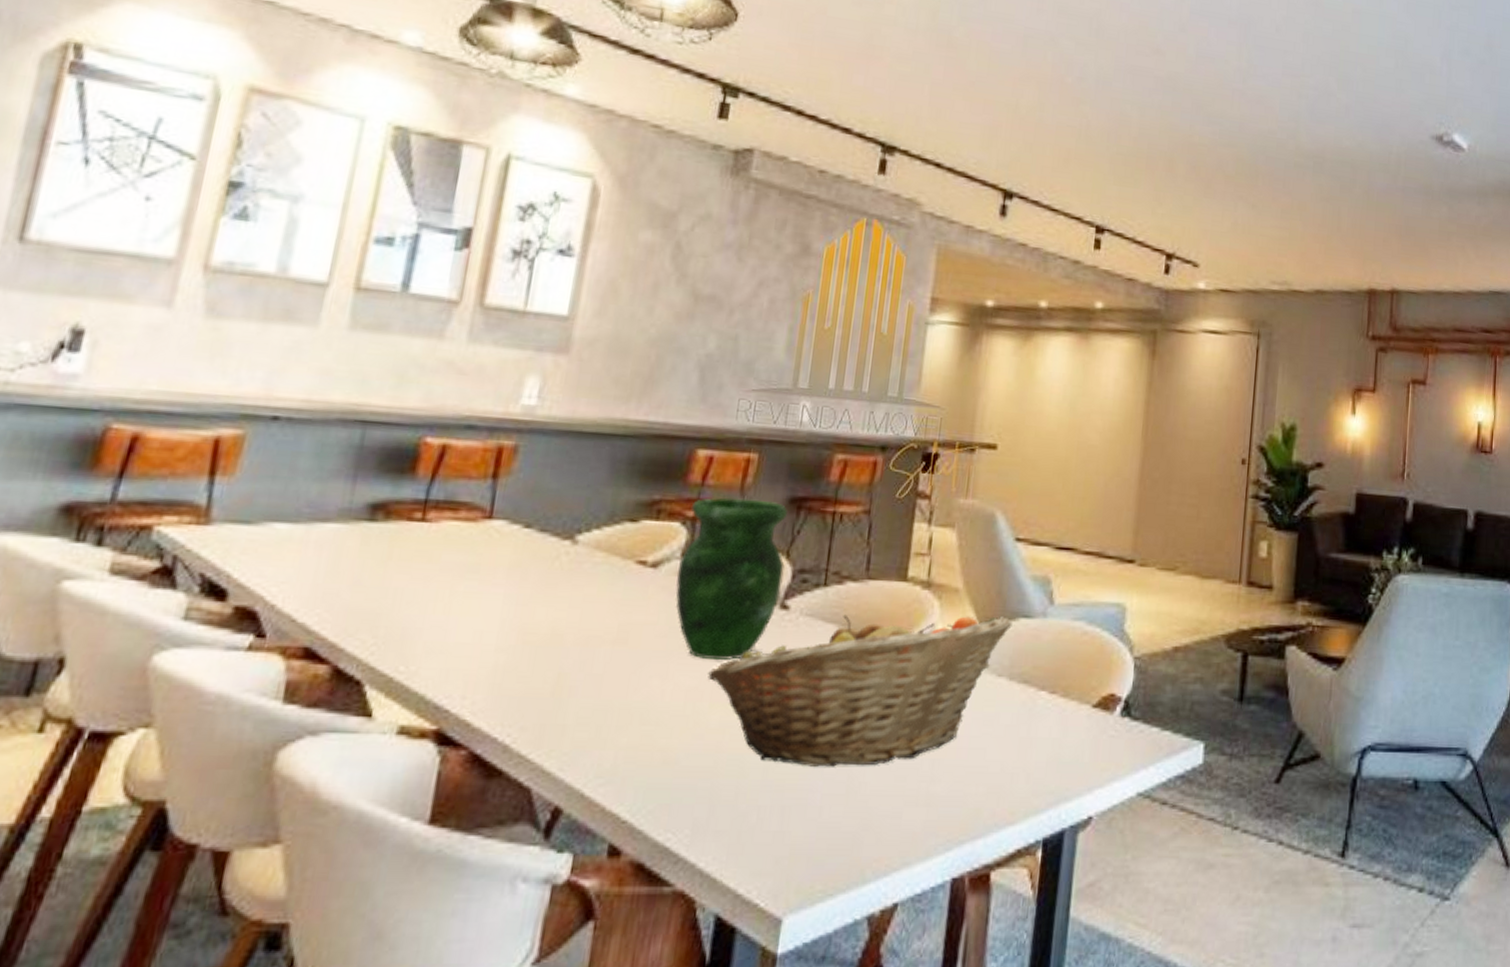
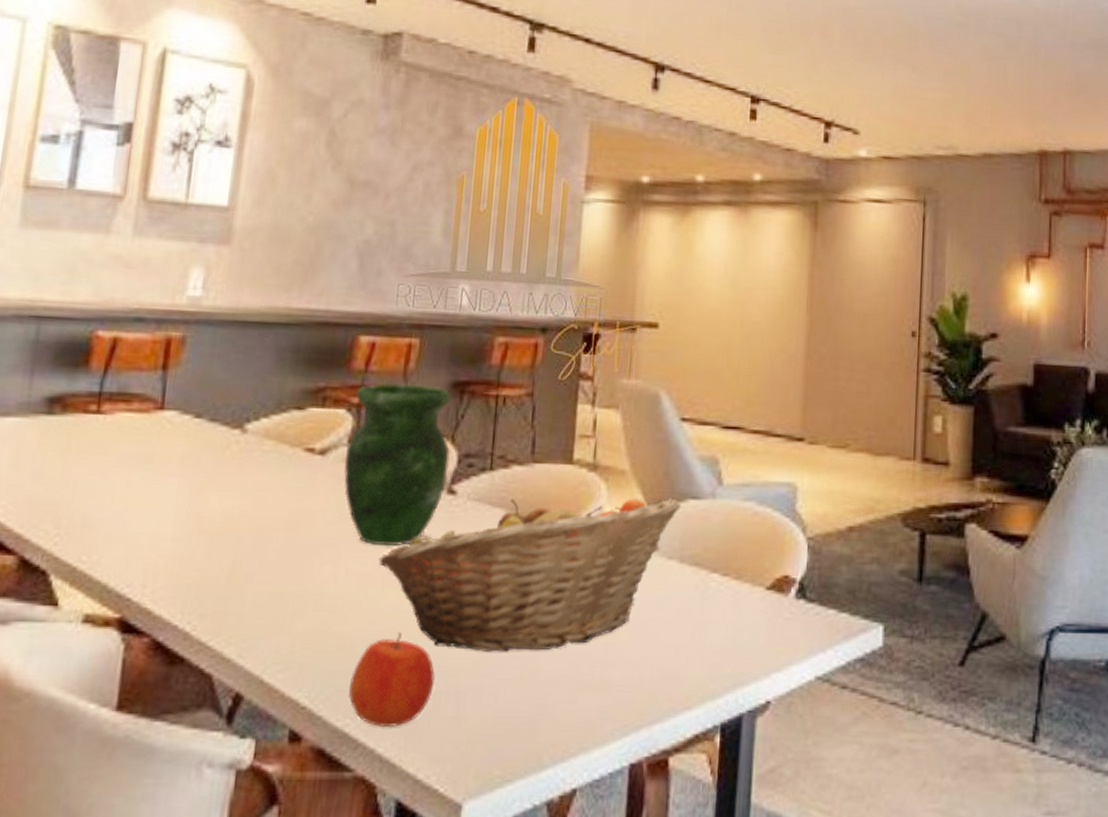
apple: none [670,747,760,841] -> present [348,633,435,727]

